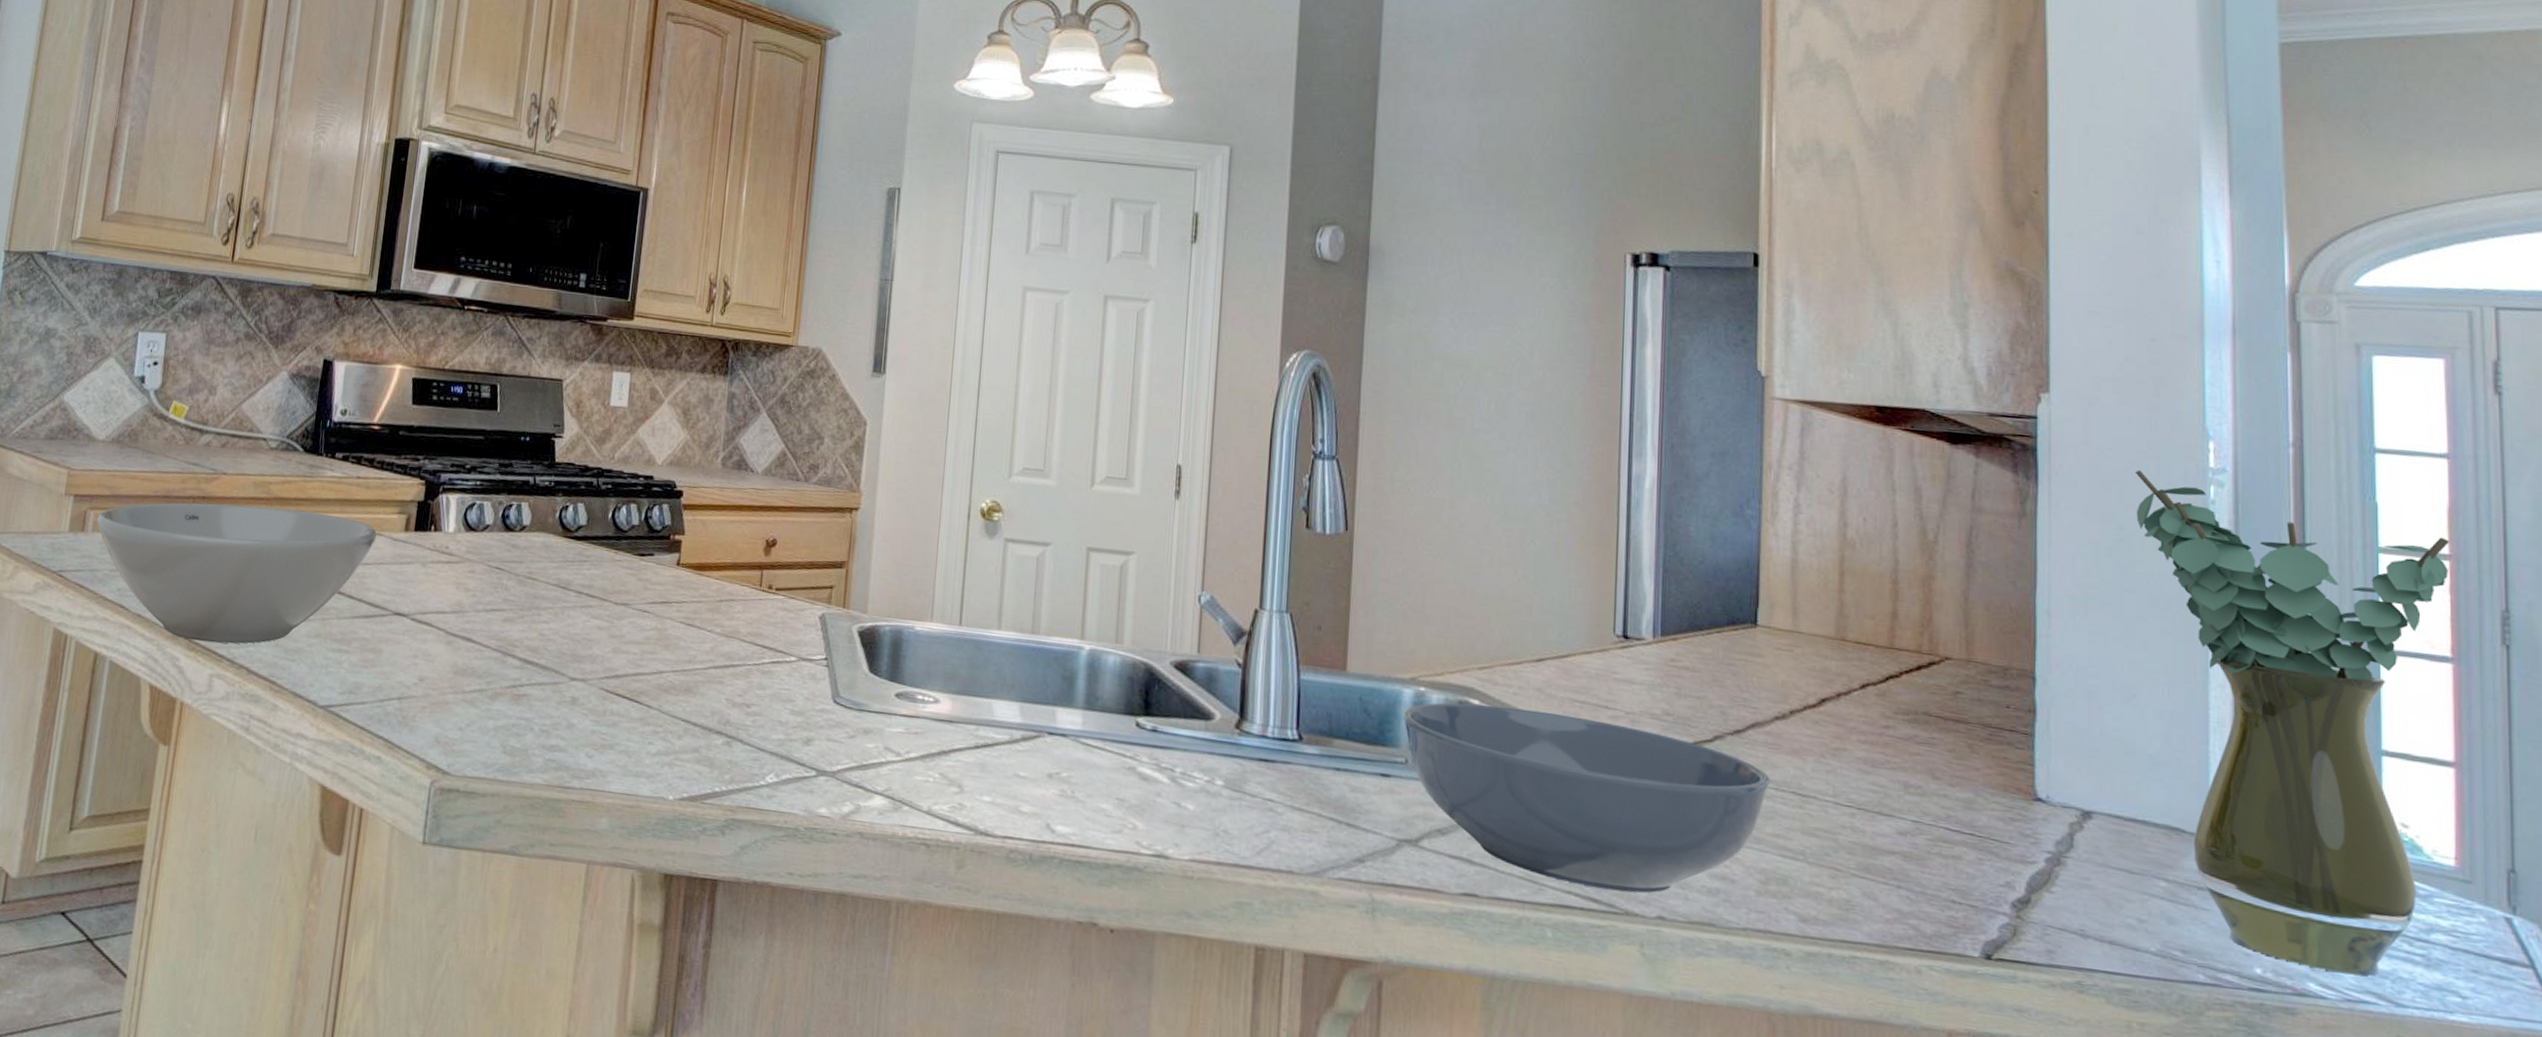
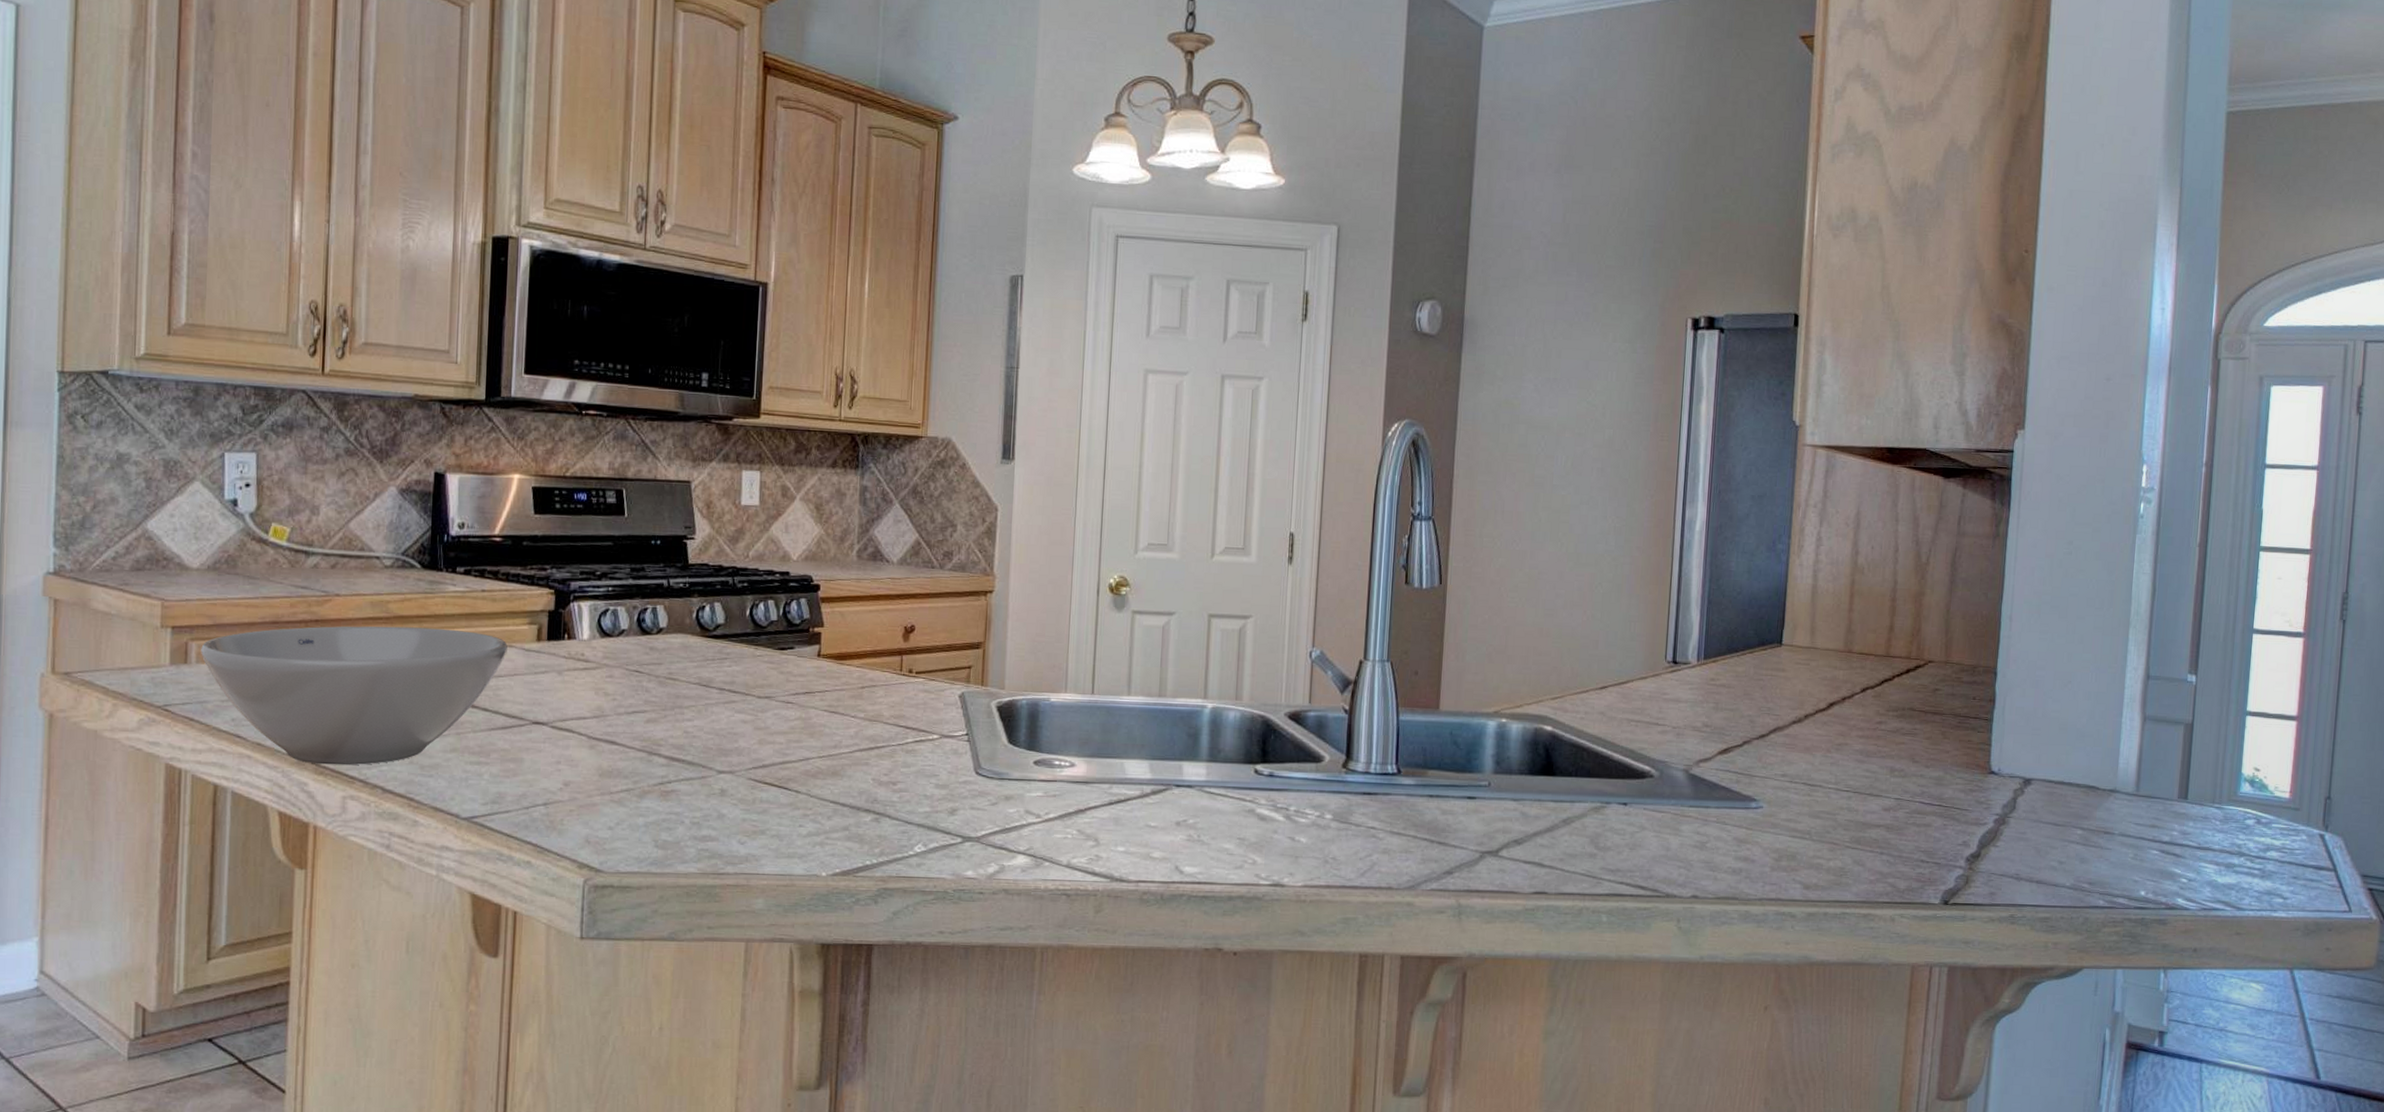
bowl: present [1402,703,1770,893] -> none [1487,730,1786,878]
vase: present [2134,470,2449,976] -> none [2083,492,2312,889]

